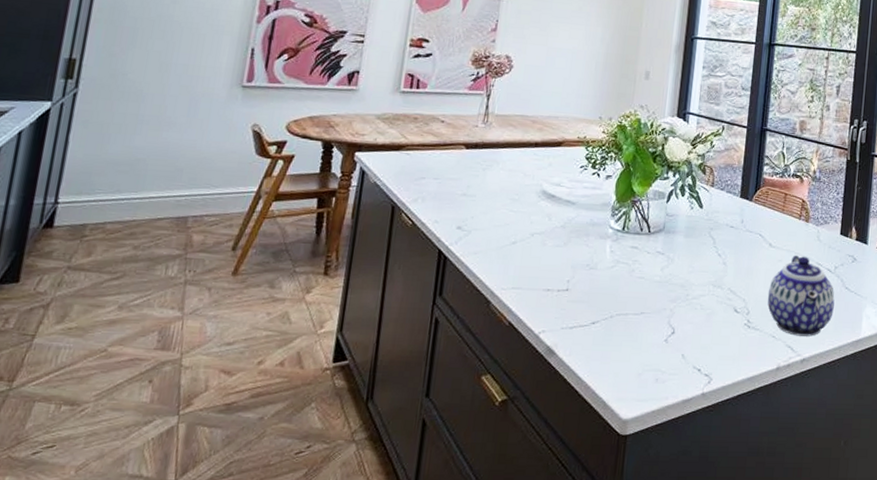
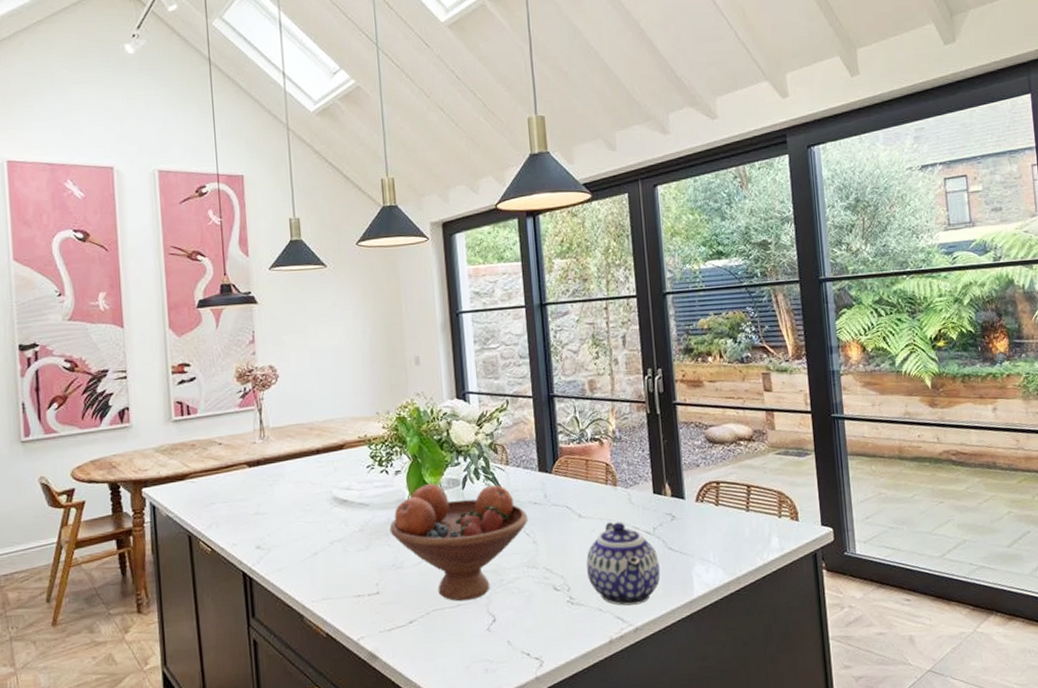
fruit bowl: none [590,192,723,310] -> present [389,483,528,602]

